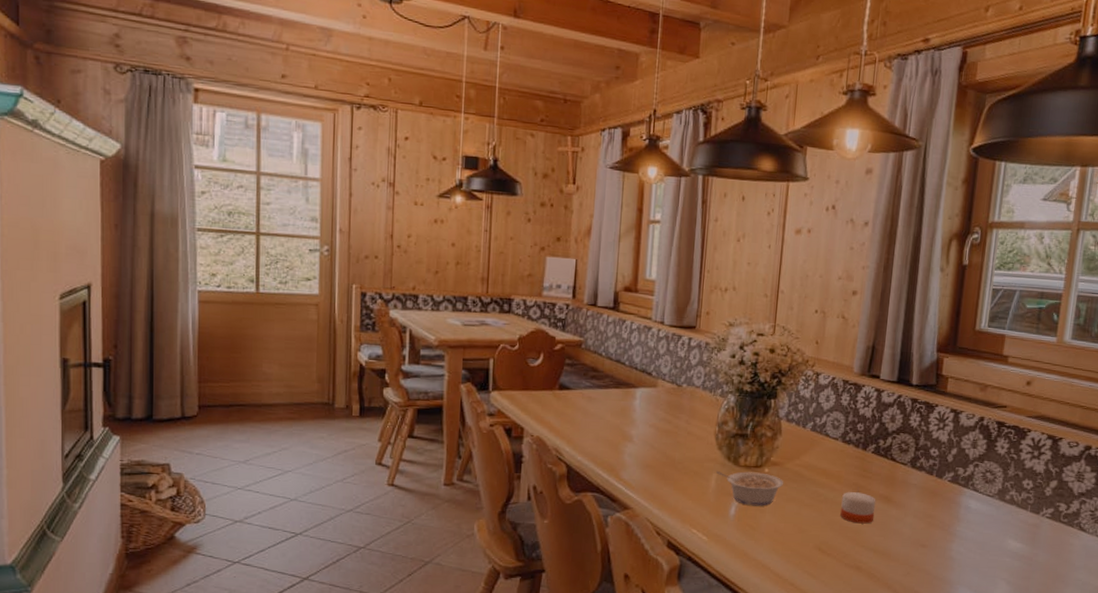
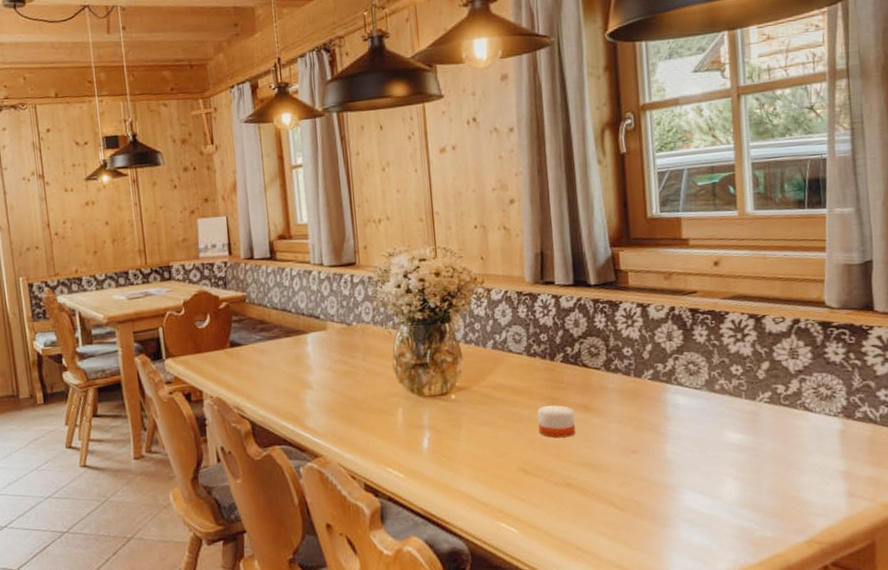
legume: present [716,470,784,506] -> none [402,400,474,436]

